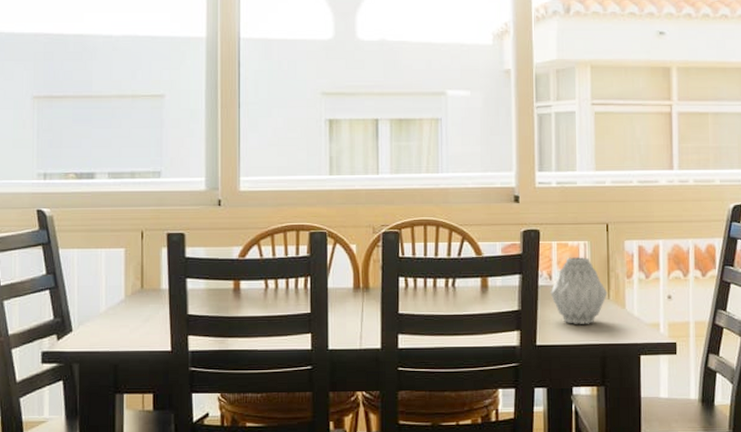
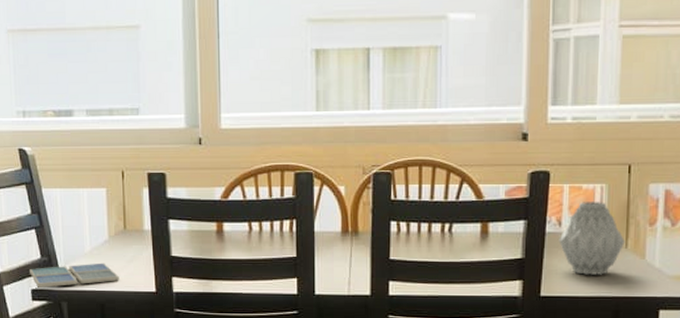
drink coaster: none [41,322,134,349] -> present [30,263,119,288]

